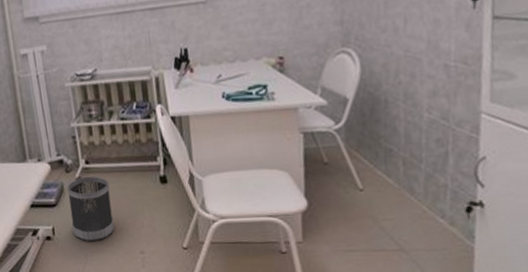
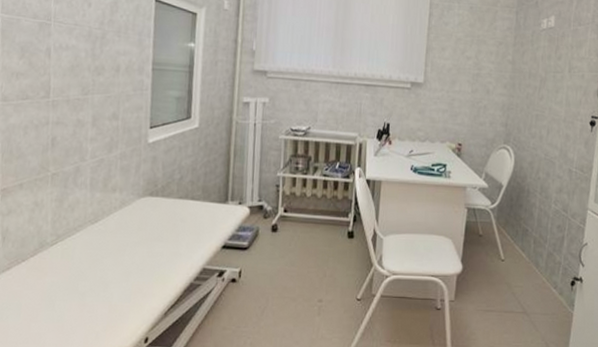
wastebasket: present [67,176,115,241] -> none [258,224,302,286]

